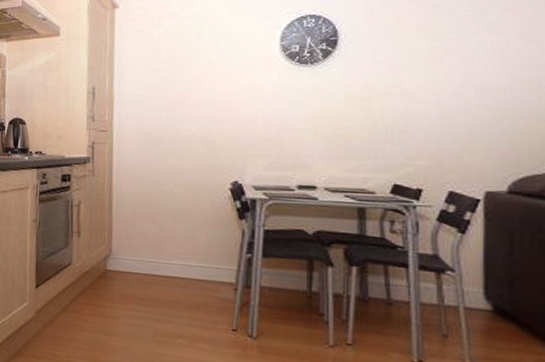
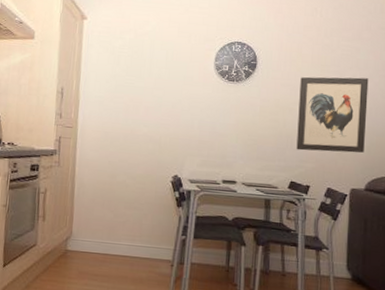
wall art: none [400,45,506,145] -> present [296,76,369,153]

